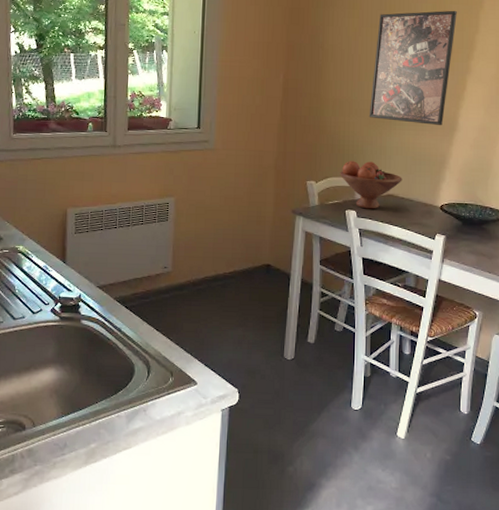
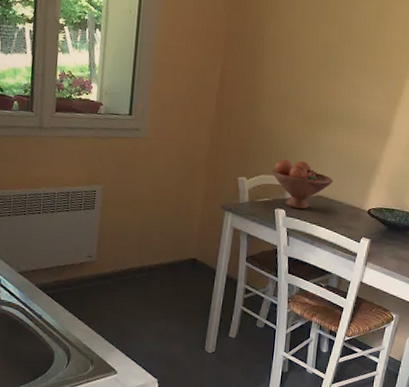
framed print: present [369,10,457,125] -> none [305,9,401,129]

